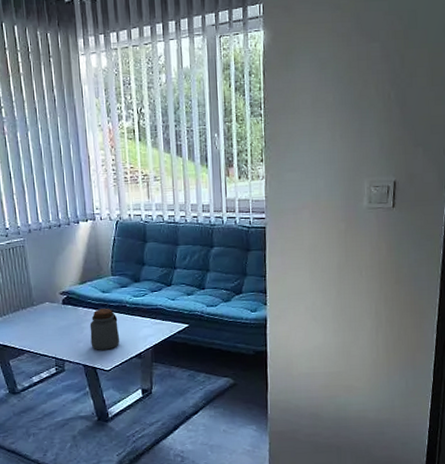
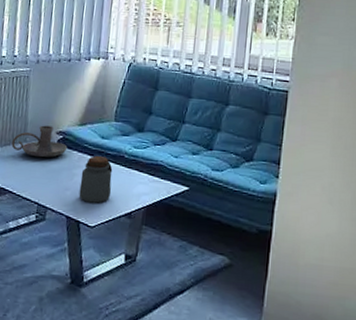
candle holder: none [20,288,73,318] -> present [11,125,68,158]

